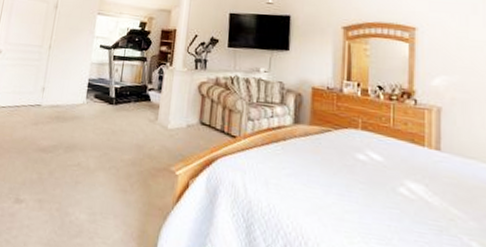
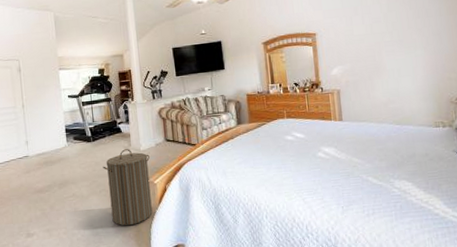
laundry hamper: none [115,122,177,222] -> present [103,149,153,226]

